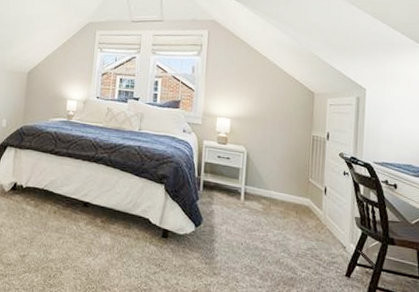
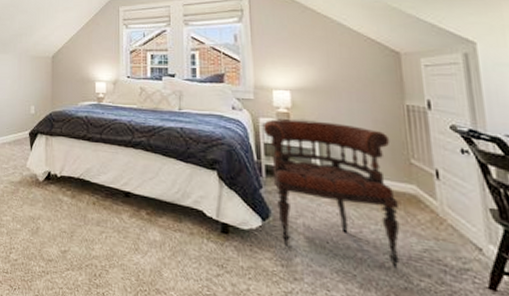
armchair: none [205,142,298,263] -> present [262,119,400,269]

